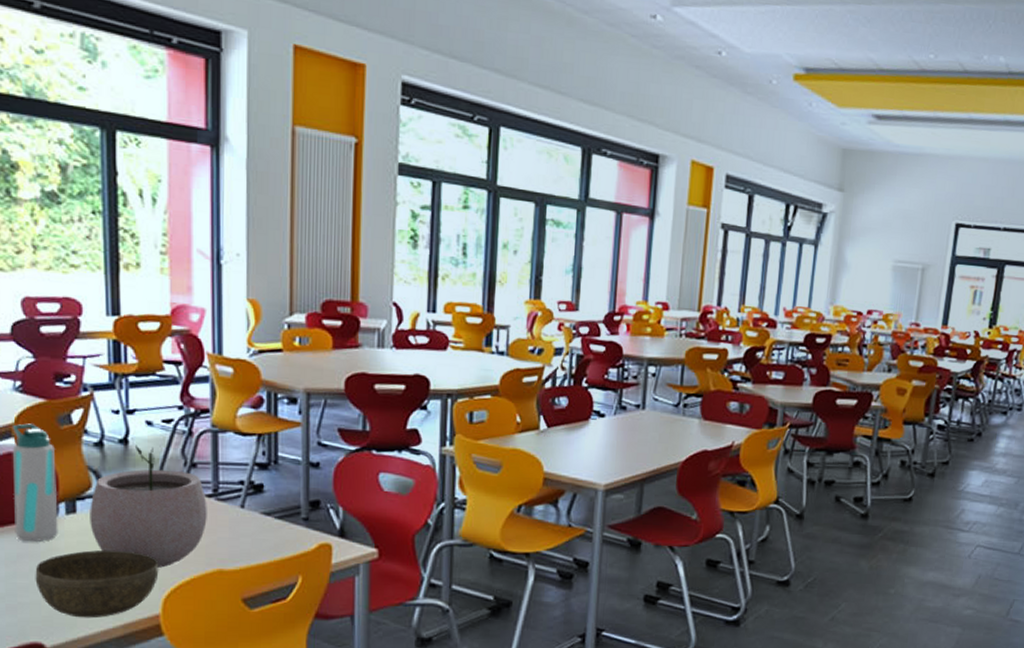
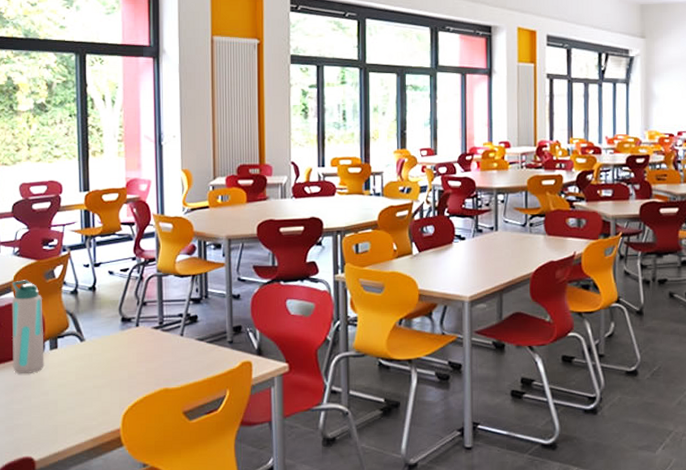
bowl: present [35,549,159,618] -> none [27,377,119,435]
plant pot: present [90,445,207,568] -> none [67,290,155,389]

